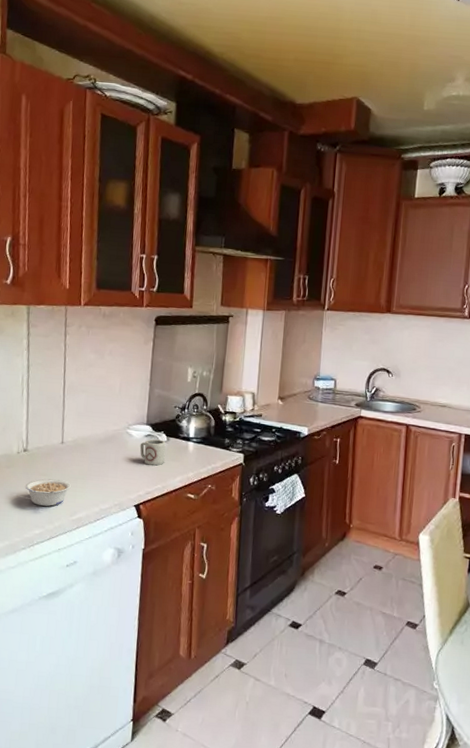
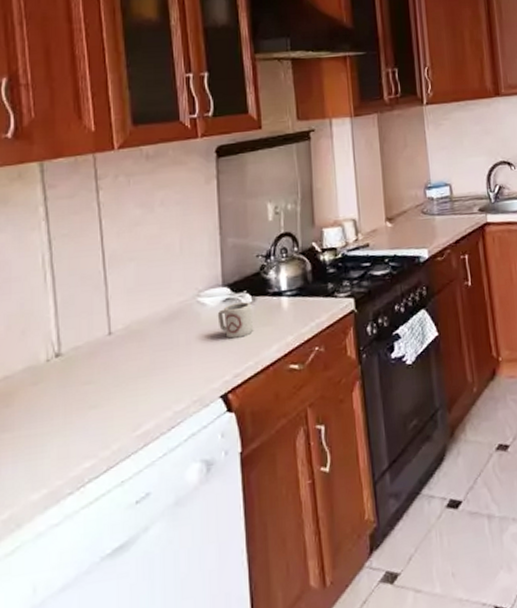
legume: present [25,478,71,506] -> none [63,384,129,428]

